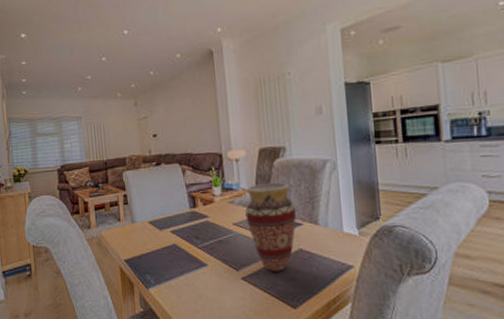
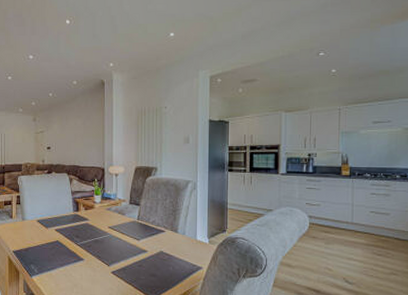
vase: present [245,182,297,272] -> none [119,195,161,268]

